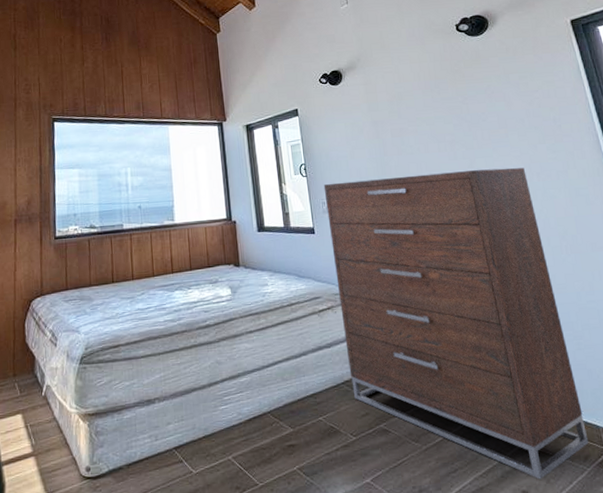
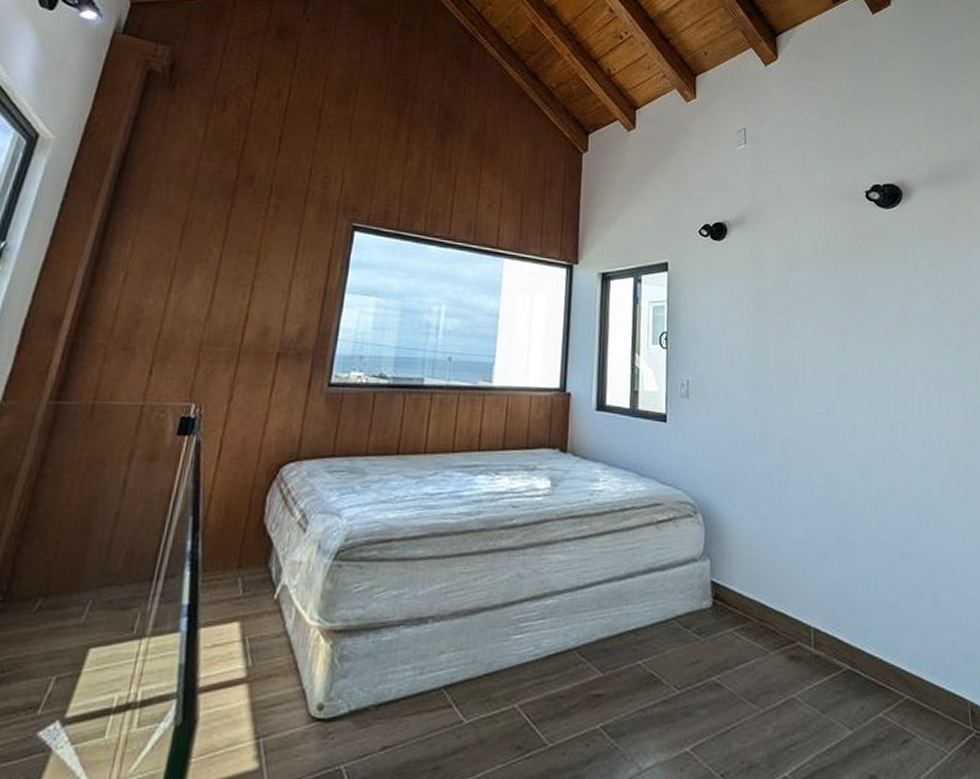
dresser: present [323,168,589,480] -> none [684,361,954,762]

